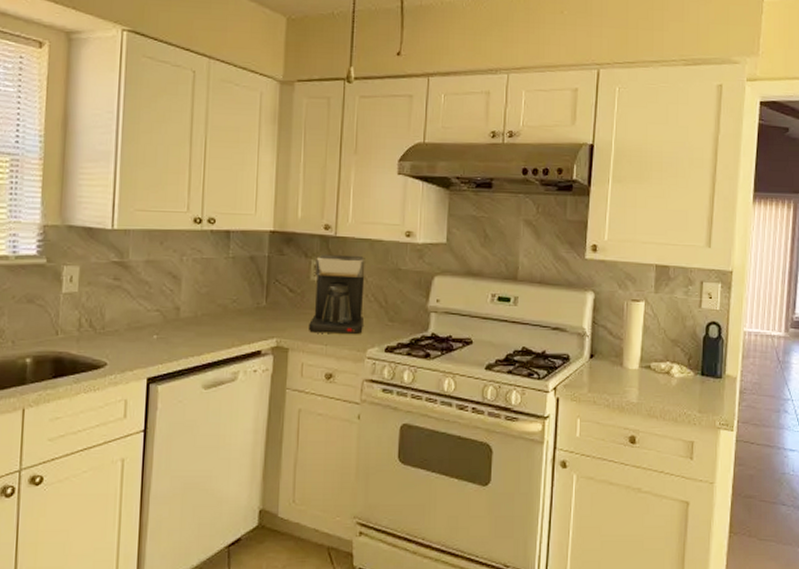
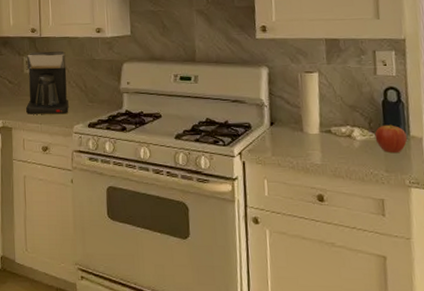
fruit: none [692,362,723,393] -> present [374,124,408,154]

